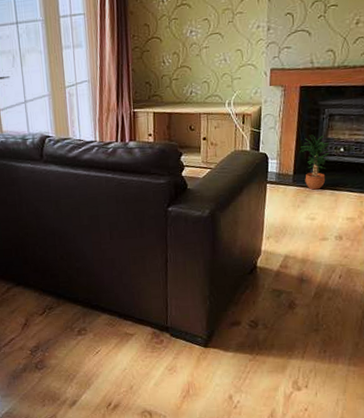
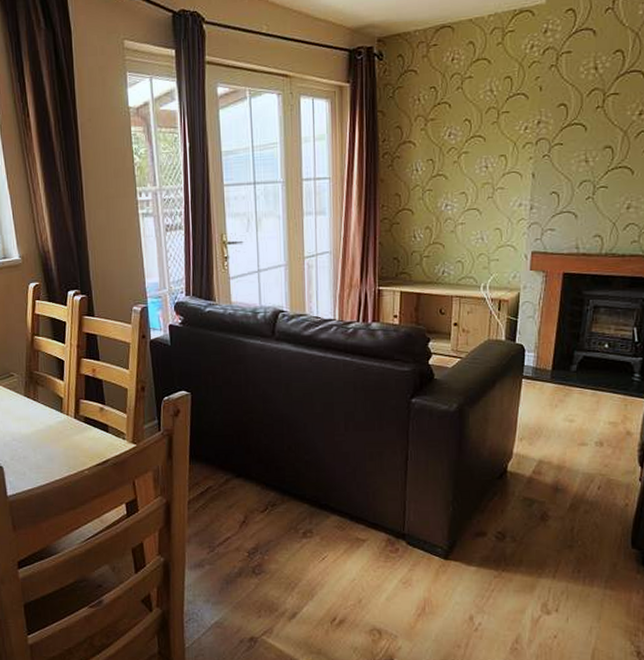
potted plant: present [300,134,330,190] -> none [560,327,593,389]

